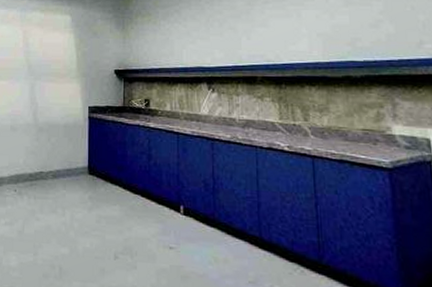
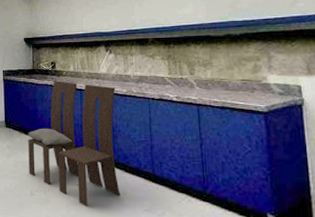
dining chair: none [114,121,221,275] -> present [28,81,120,206]

